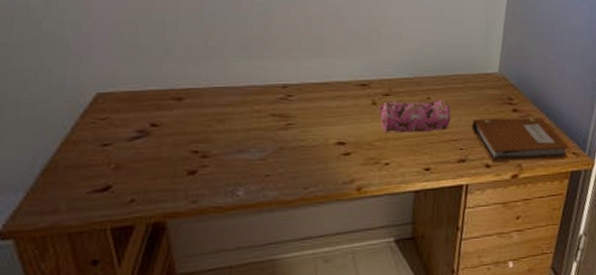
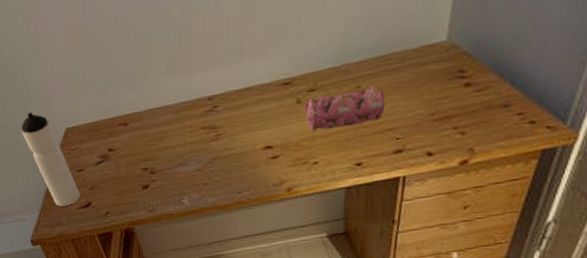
water bottle: none [29,68,98,188] -> present [21,112,81,207]
notebook: present [472,117,570,161] -> none [411,88,543,148]

